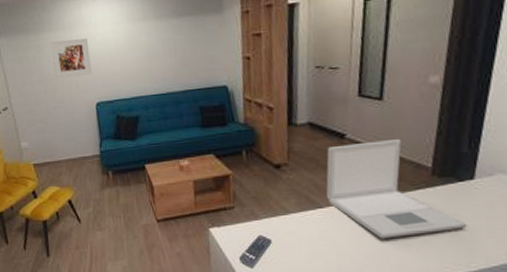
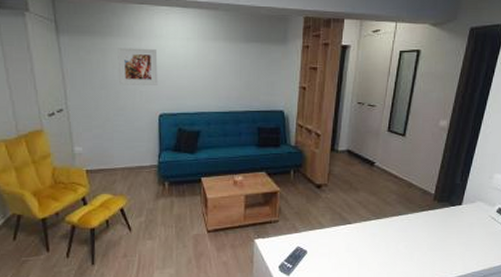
laptop: present [326,139,468,239] -> none [355,170,454,251]

